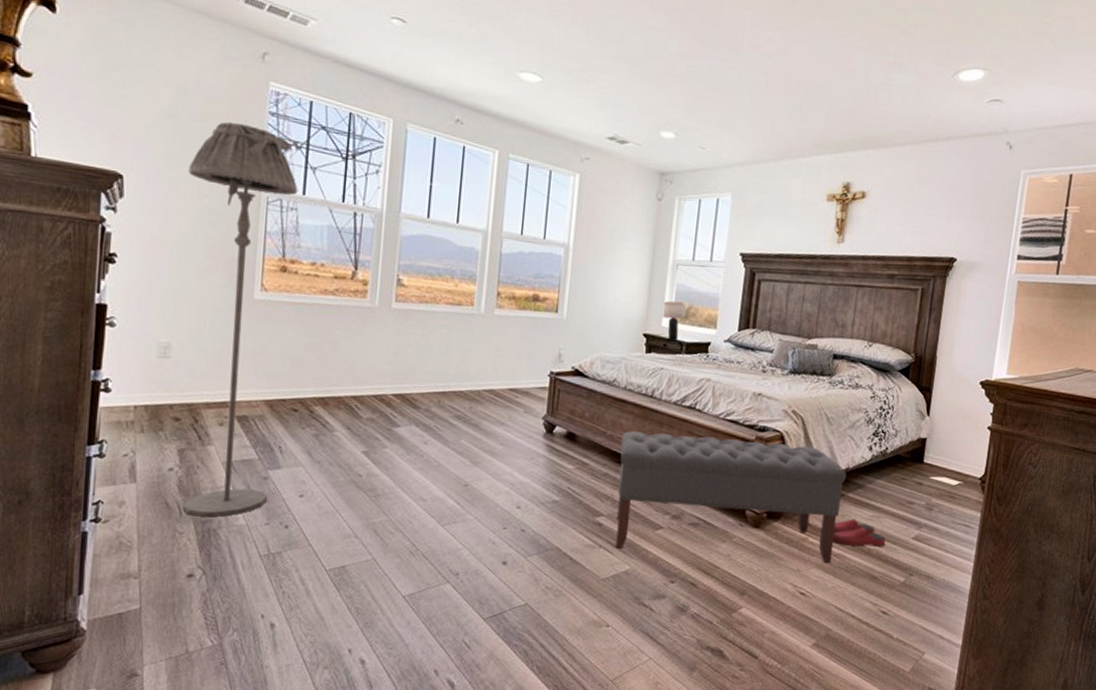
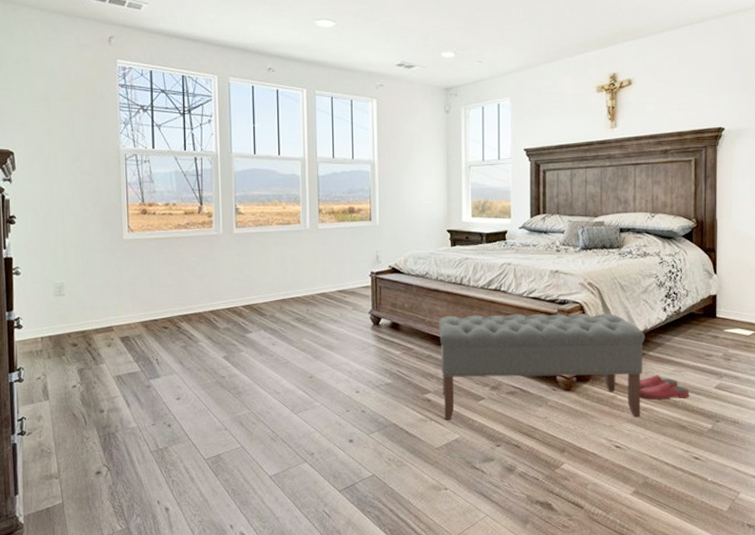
floor lamp: present [182,121,298,517] -> none [62,97,151,423]
table lamp: present [662,301,685,342] -> none [462,198,481,234]

